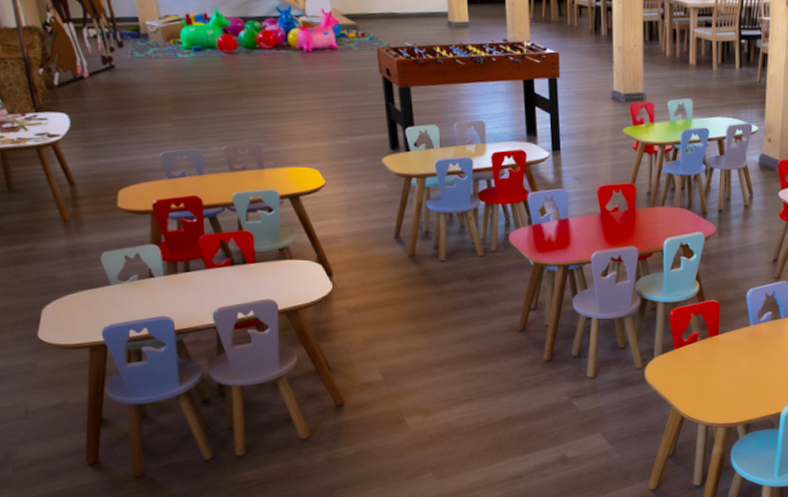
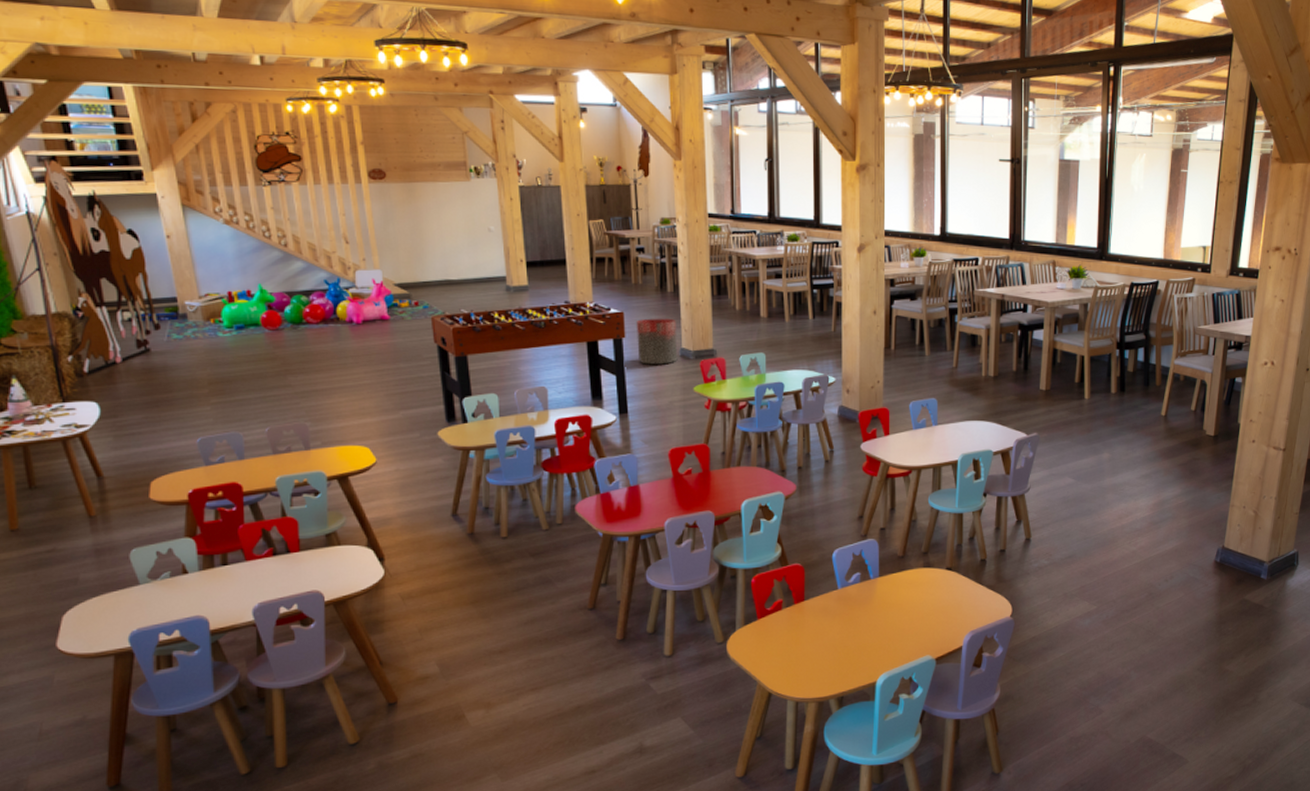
trash can: none [570,60,609,106] -> present [636,318,678,365]

